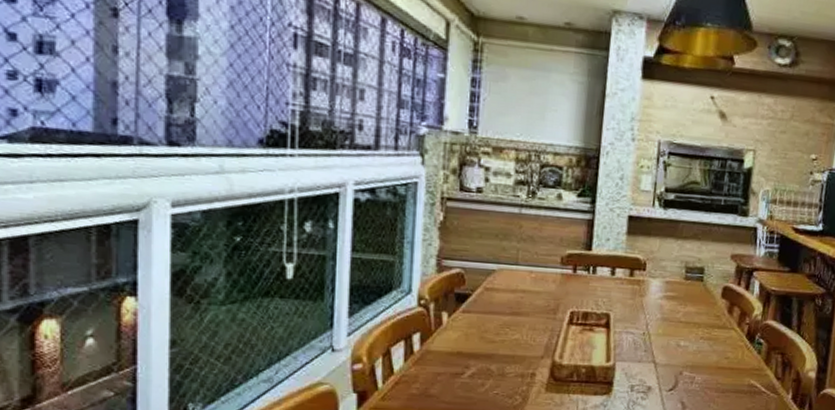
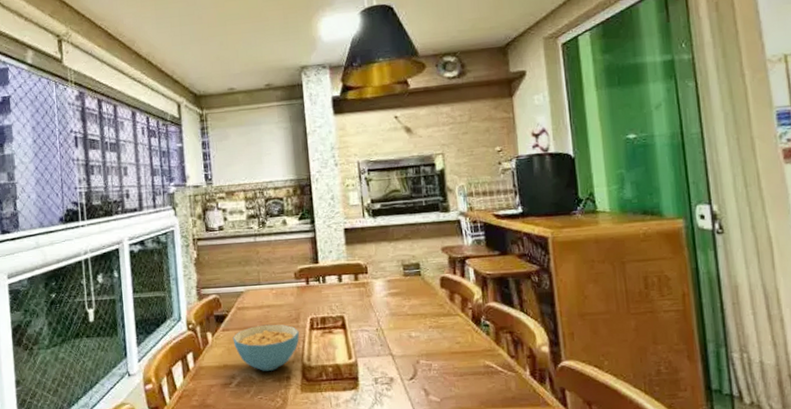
cereal bowl: none [473,311,554,365] -> present [232,324,299,371]

